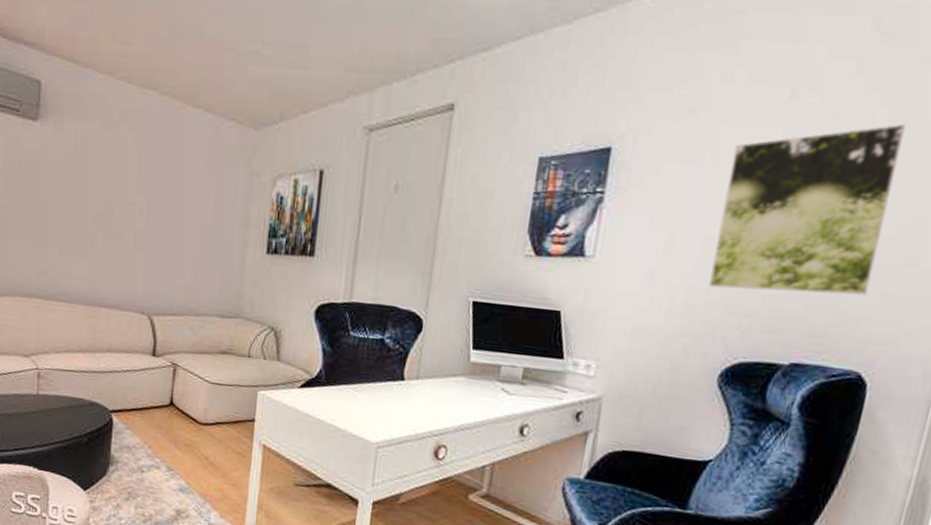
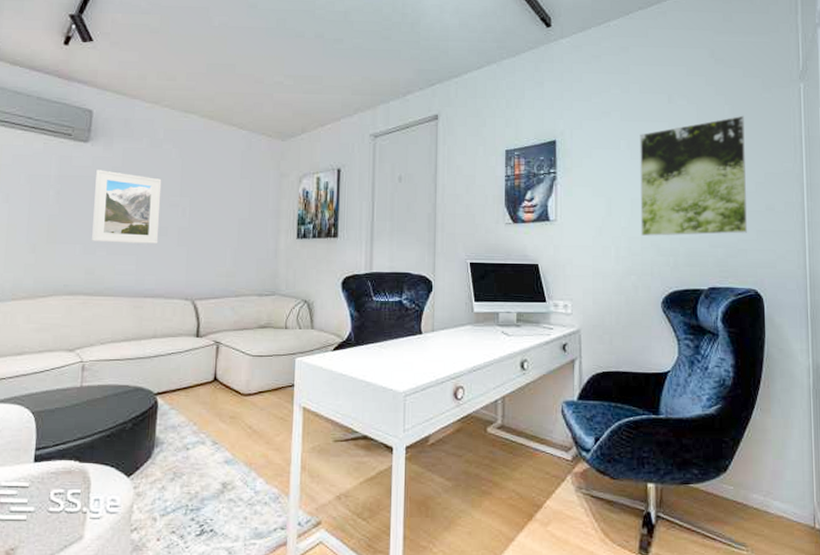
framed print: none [44,155,117,247] -> present [92,170,162,244]

